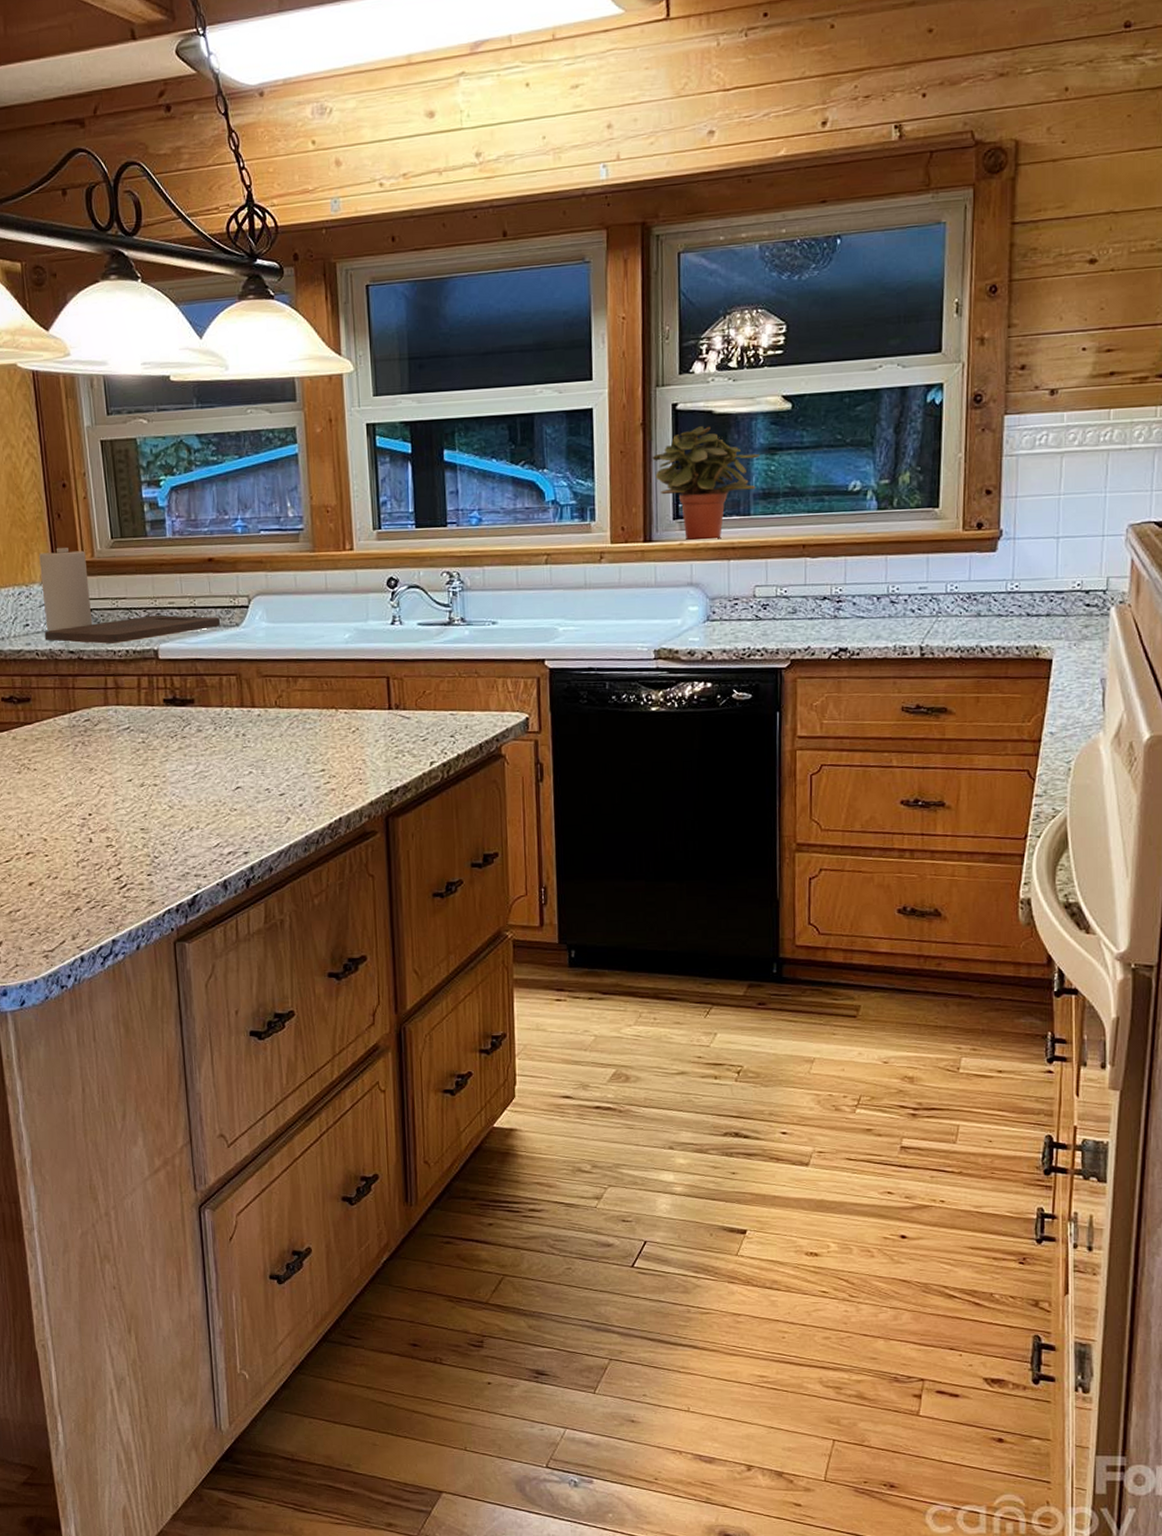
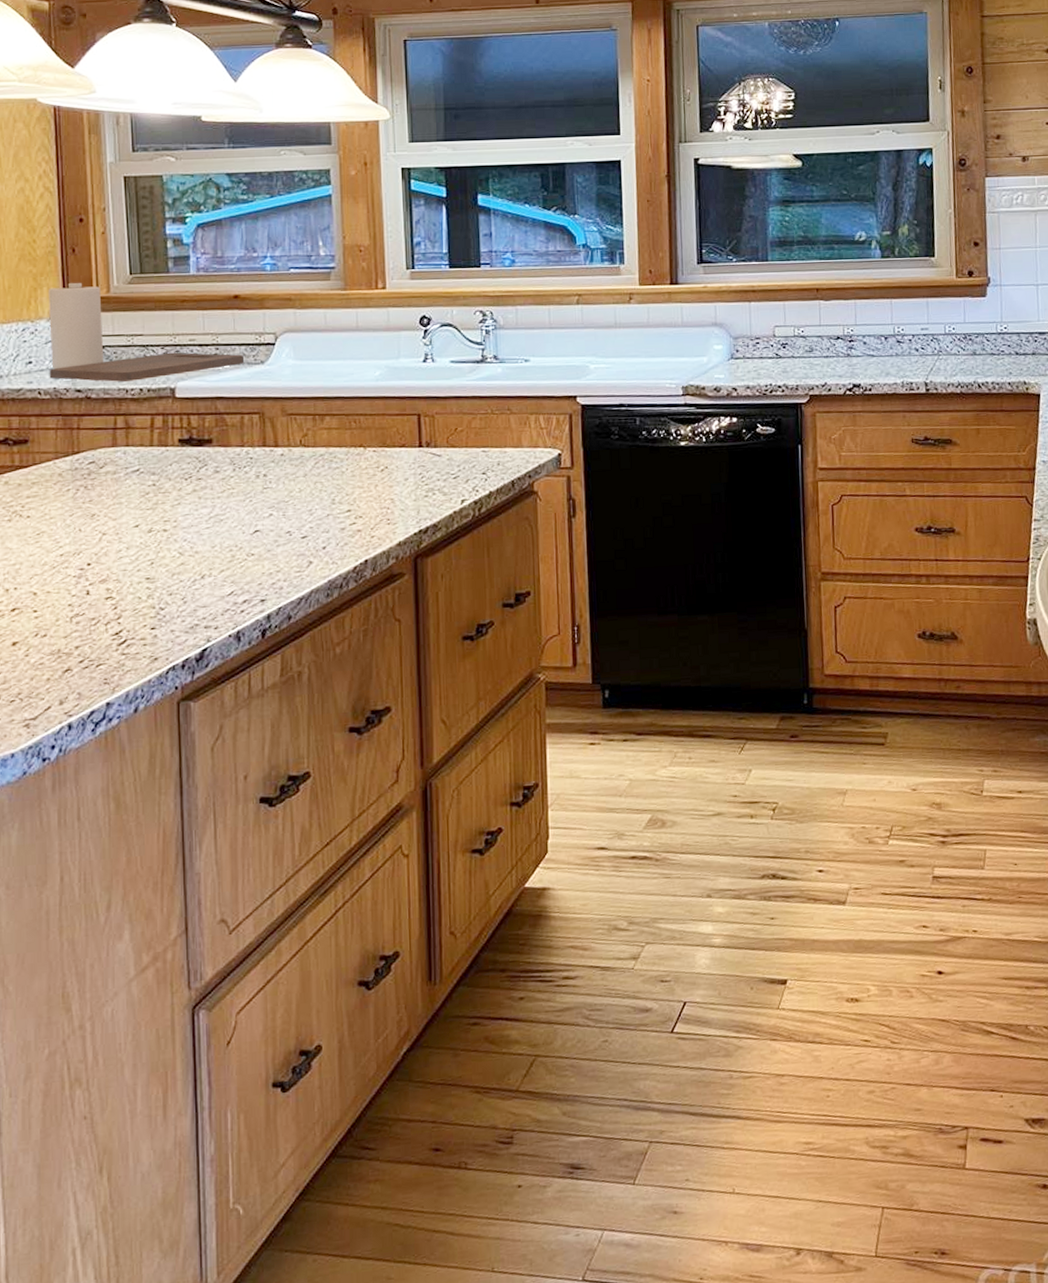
potted plant: present [652,426,761,540] -> none [676,179,776,283]

